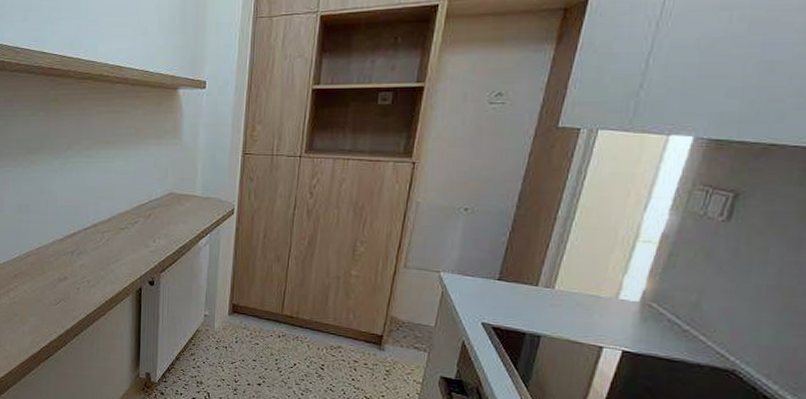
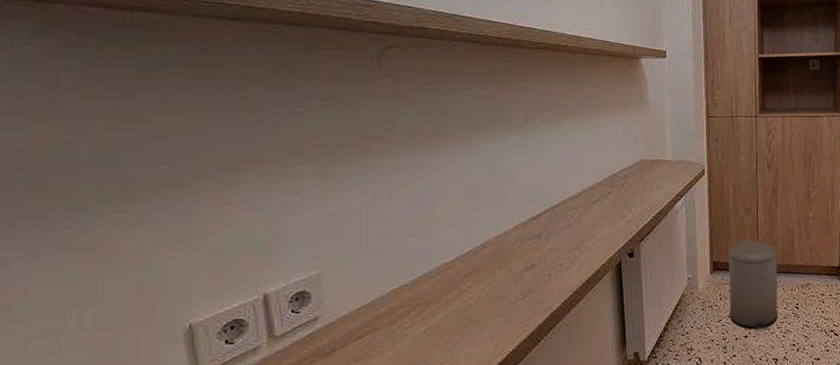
pedal bin: none [244,287,307,384] -> present [728,239,778,332]

